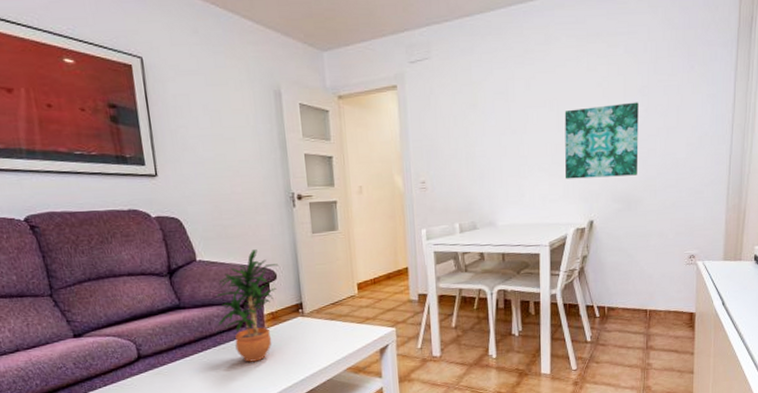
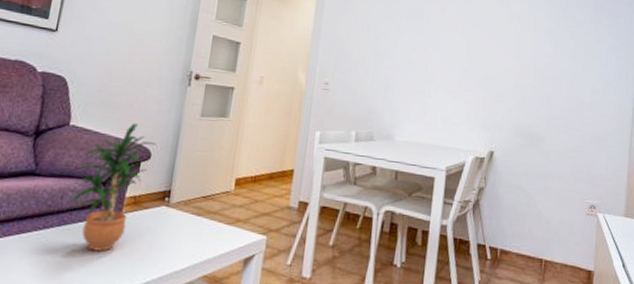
wall art: present [564,102,639,179] -> none [469,38,547,113]

